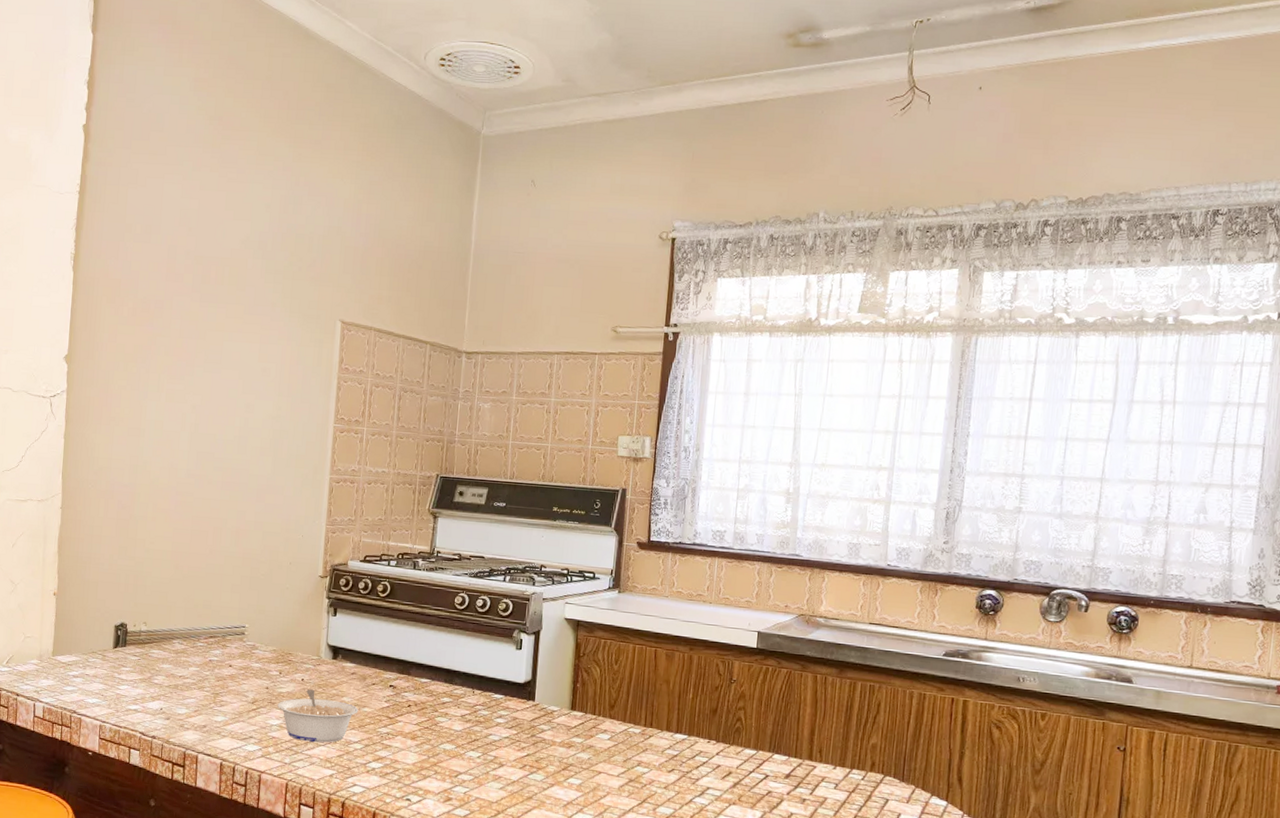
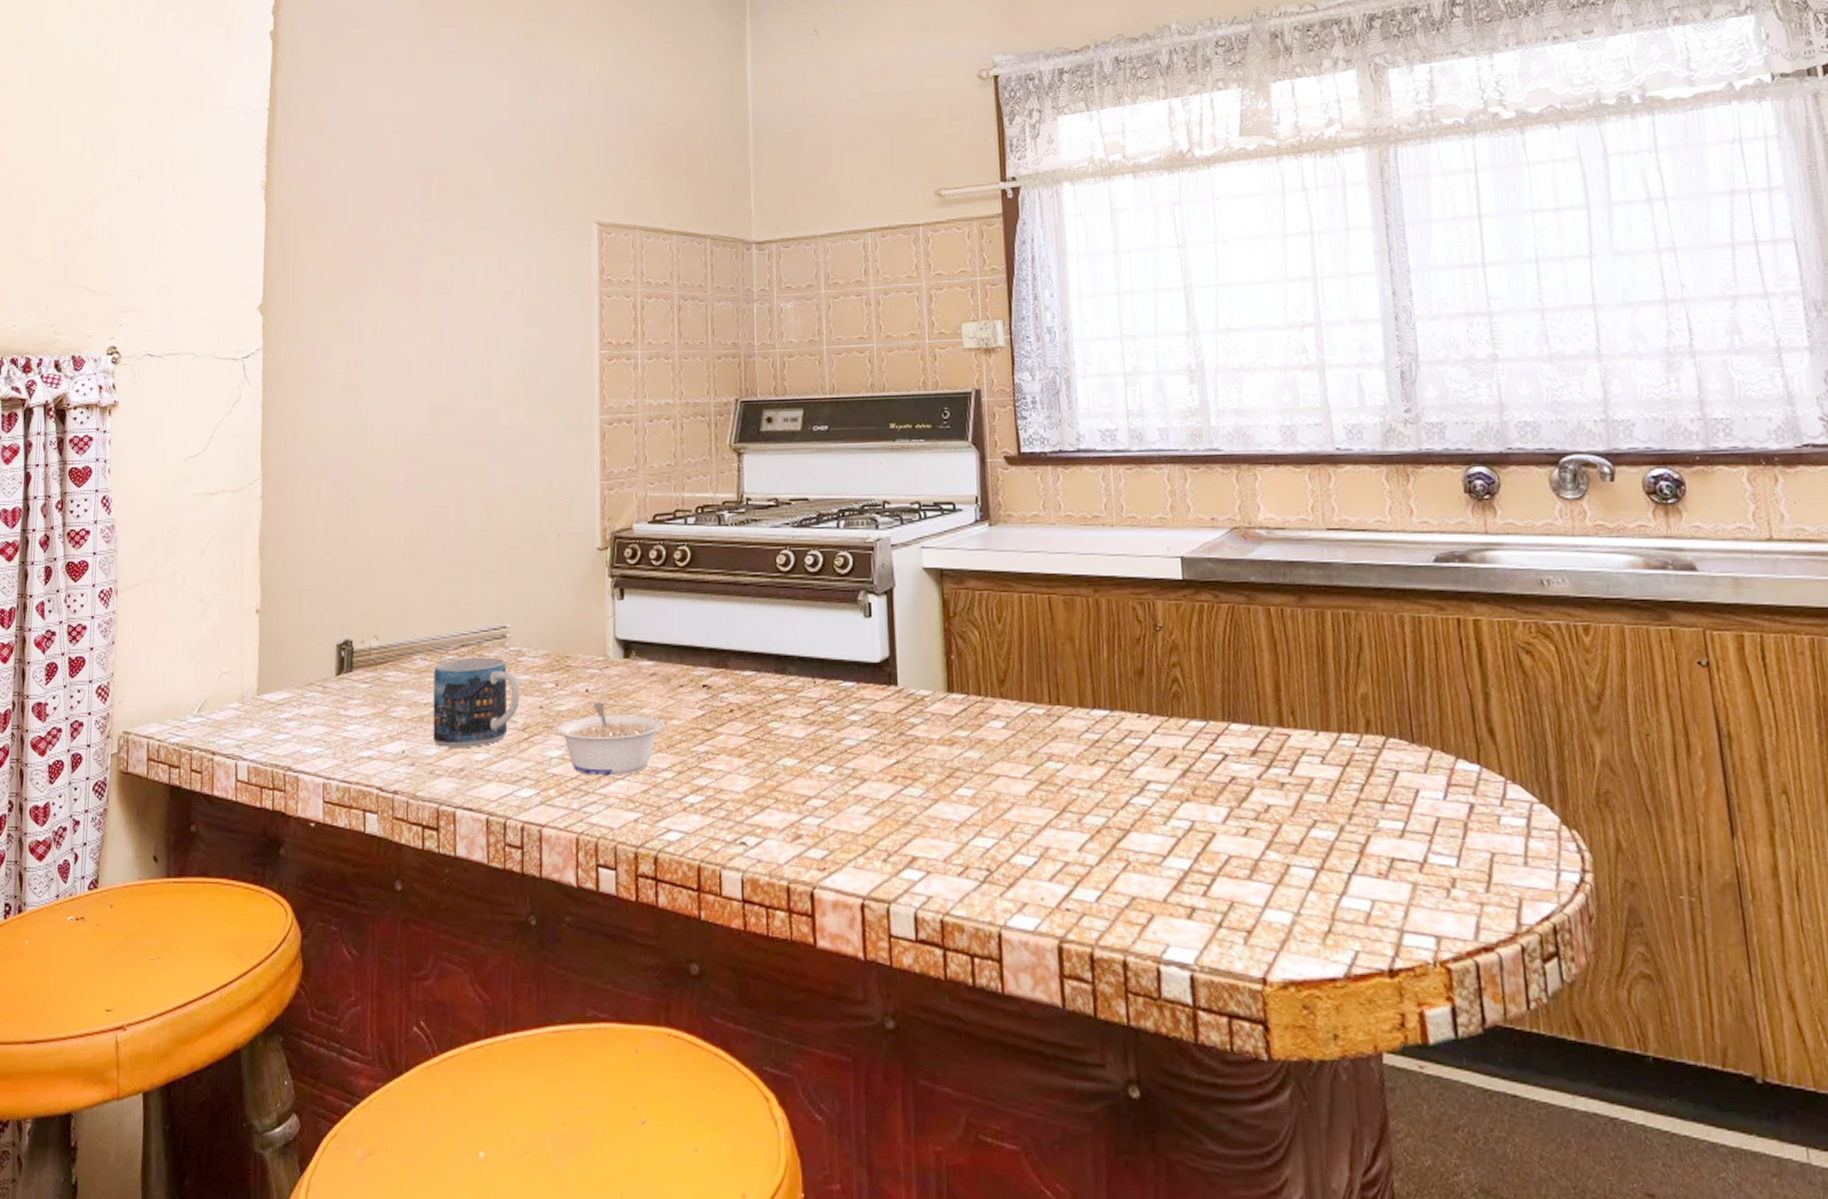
mug: none [184,646,253,711] -> present [433,657,520,747]

